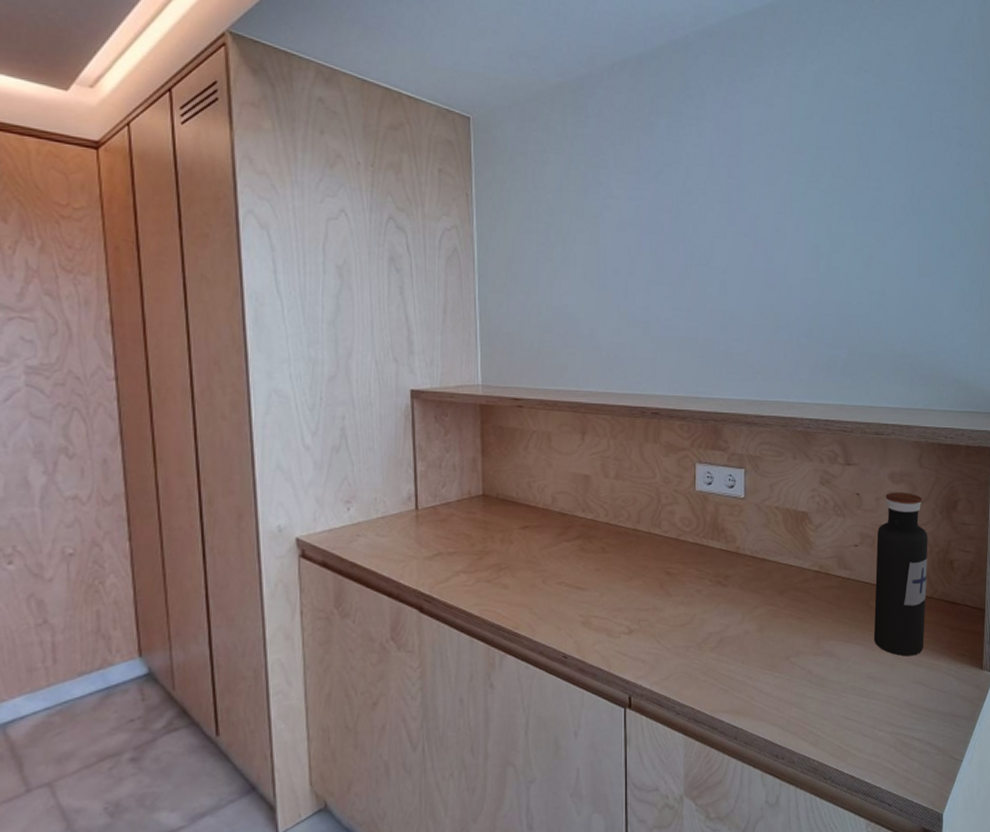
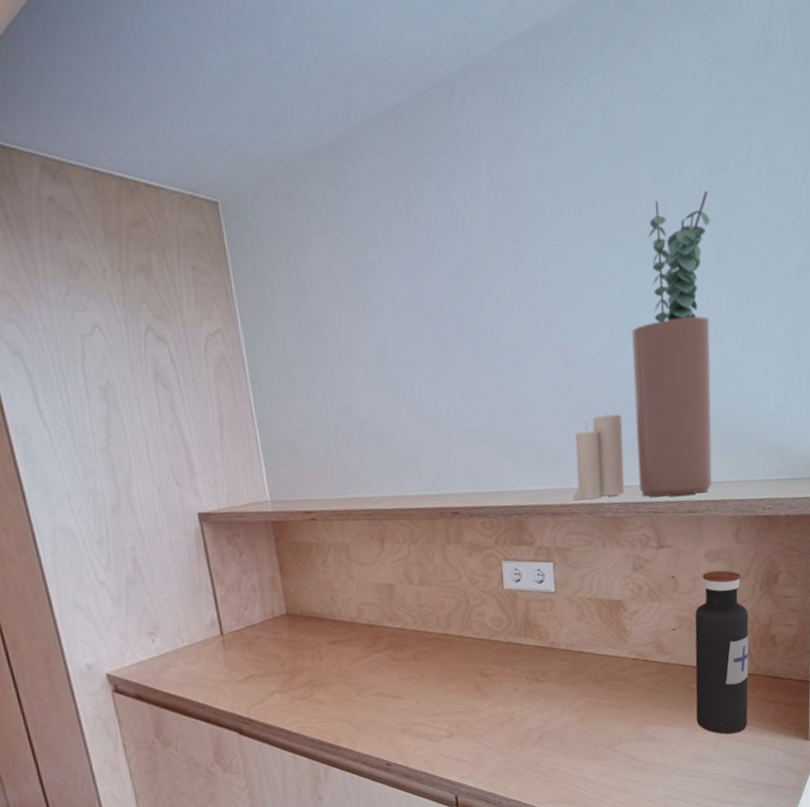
candle: none [768,335,818,413] -> present [573,413,625,501]
vase: none [830,153,906,417] -> present [632,191,712,497]

